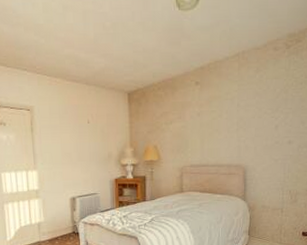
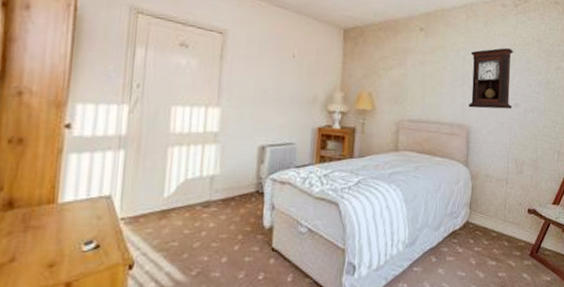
pendulum clock: none [244,90,286,149] -> present [468,48,513,109]

